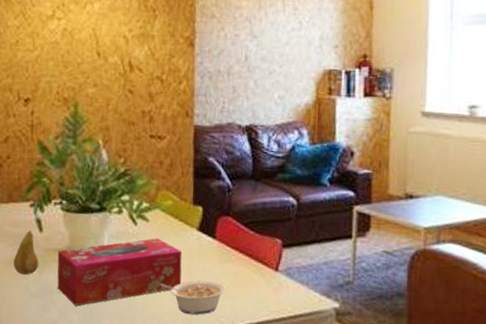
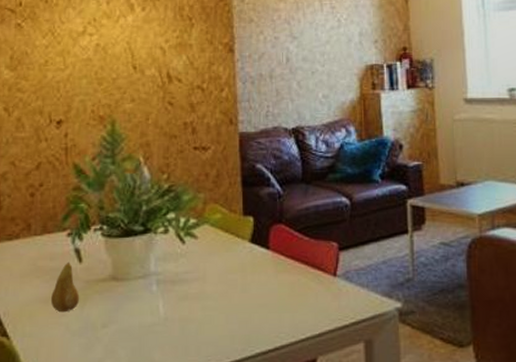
tissue box: present [57,238,182,306] -> none [100,255,235,340]
legume: present [161,280,226,315] -> none [214,295,284,333]

